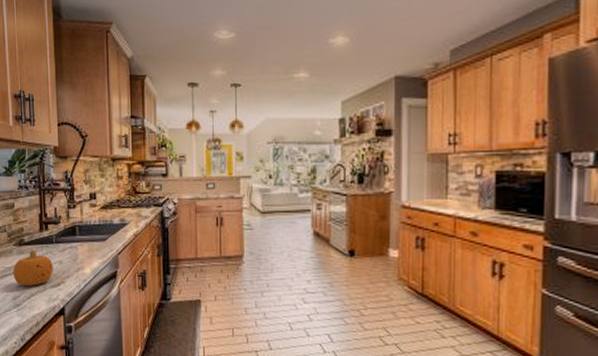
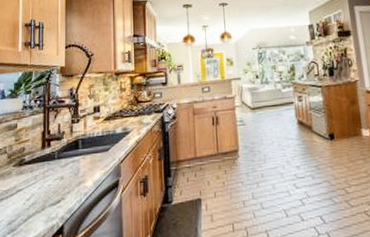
fruit: present [13,249,54,286] -> none [10,168,55,208]

